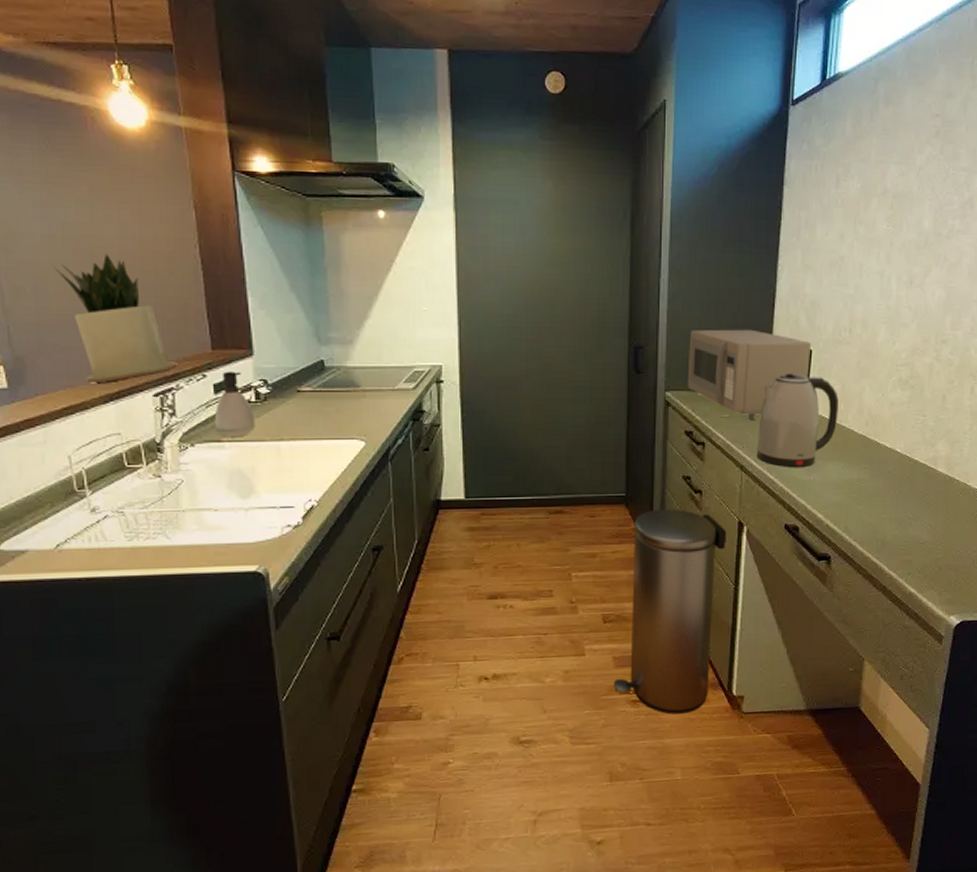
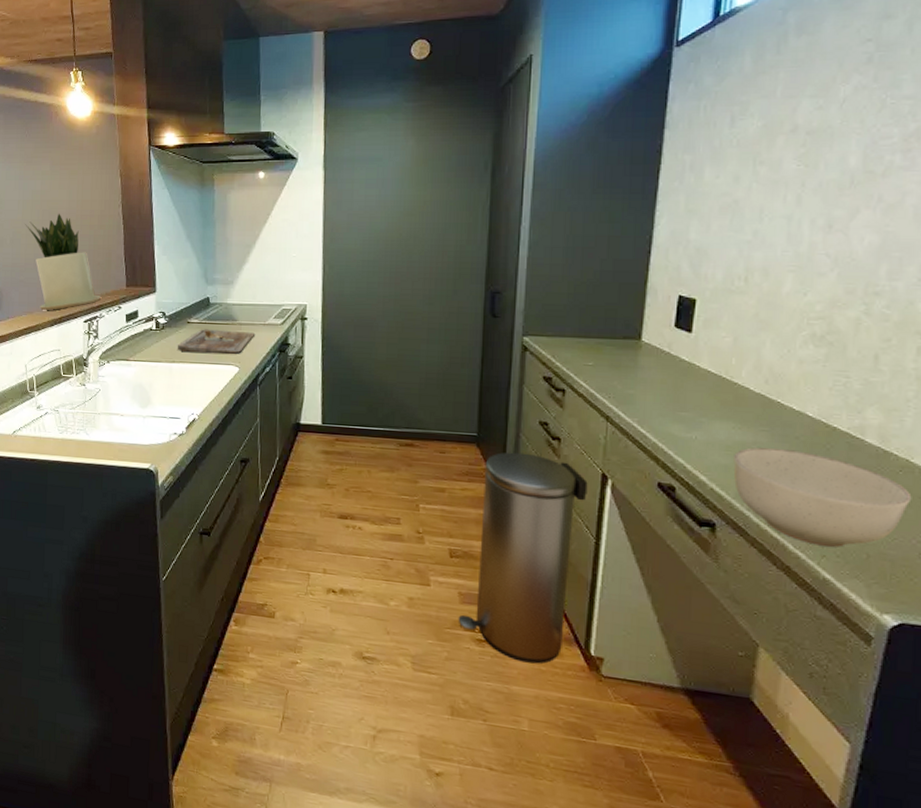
soap dispenser: present [214,371,256,437] -> none [124,304,155,358]
cutting board: none [285,398,384,428] -> present [177,329,256,354]
microwave: present [687,329,812,419] -> none [547,276,696,369]
kettle: present [756,372,839,467] -> none [625,322,729,423]
bowl: none [843,483,968,565] -> present [733,447,912,547]

